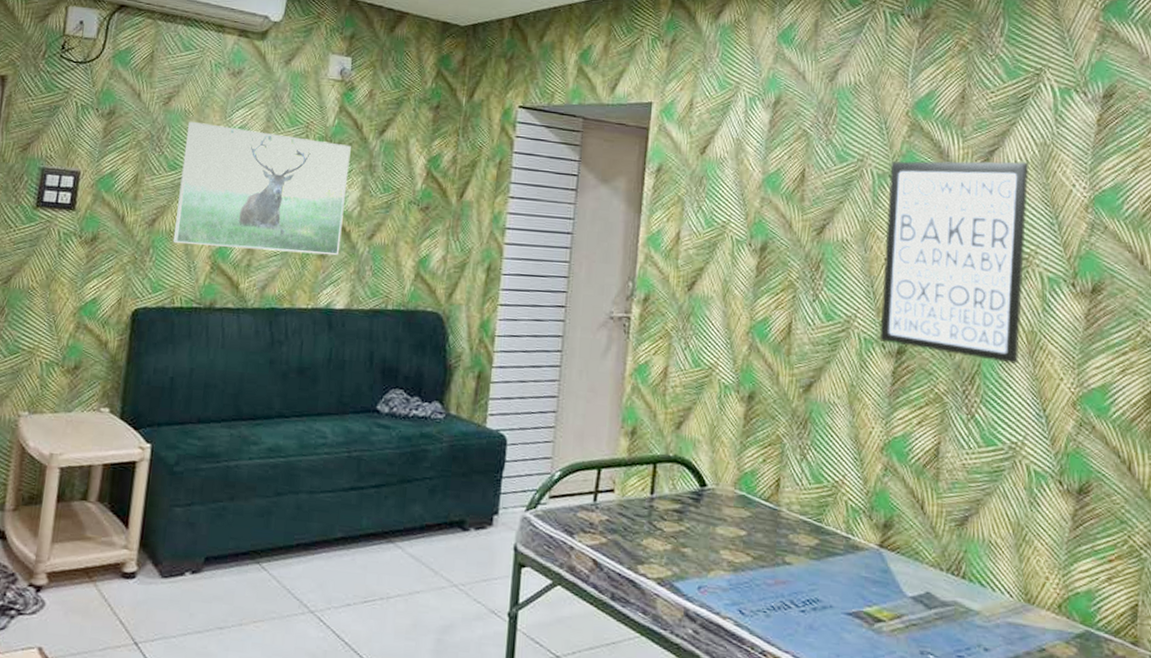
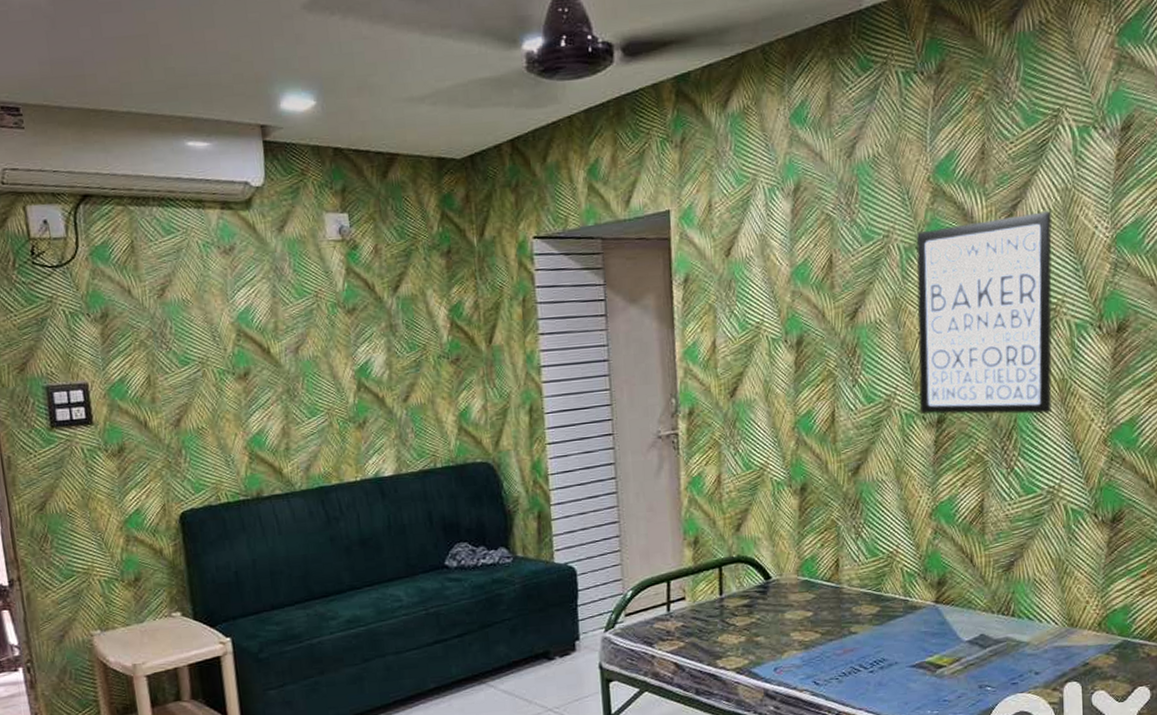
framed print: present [172,121,351,256] -> none [190,308,377,440]

